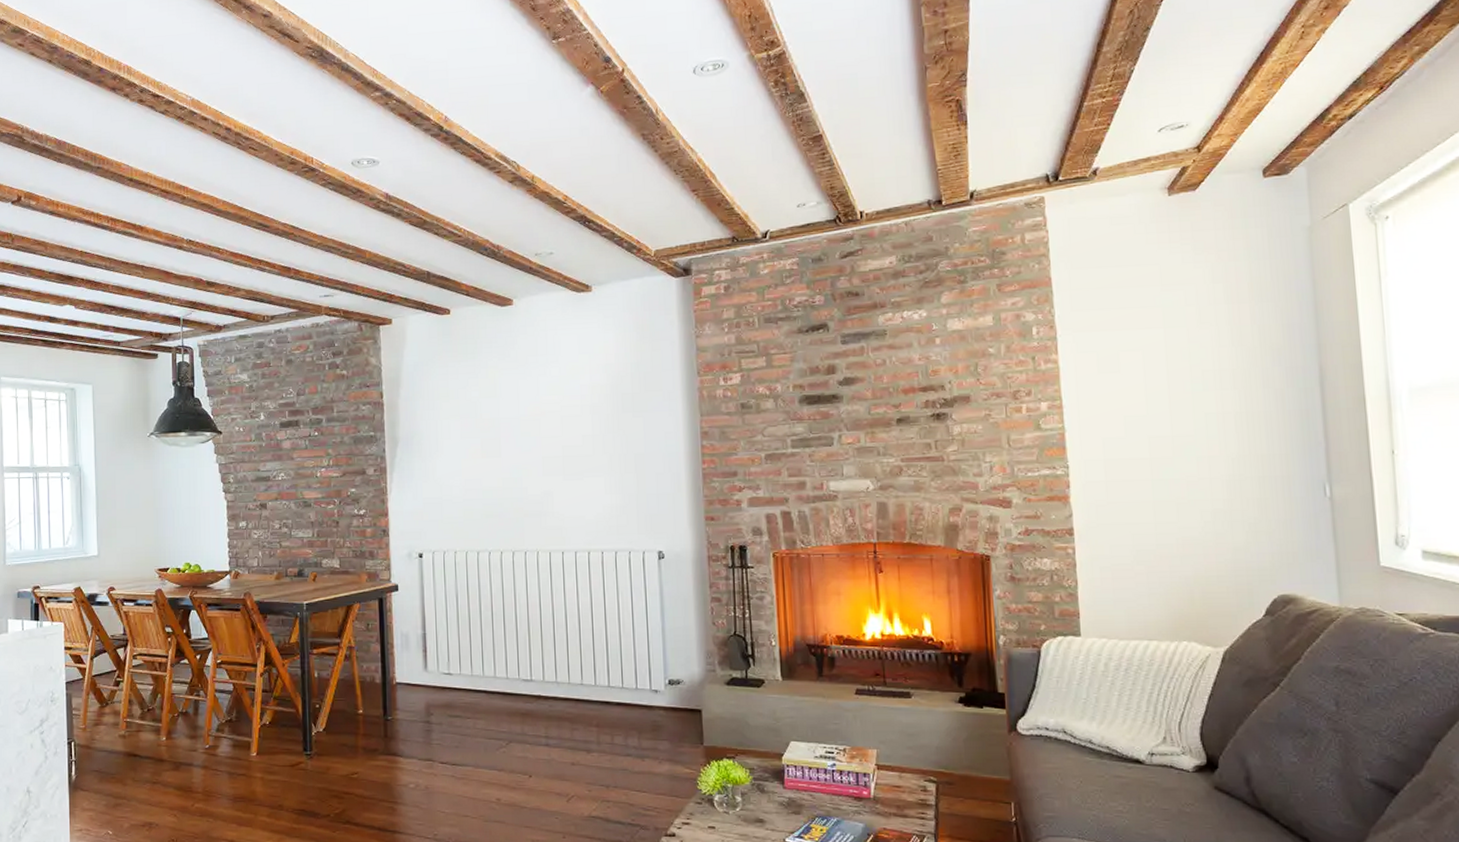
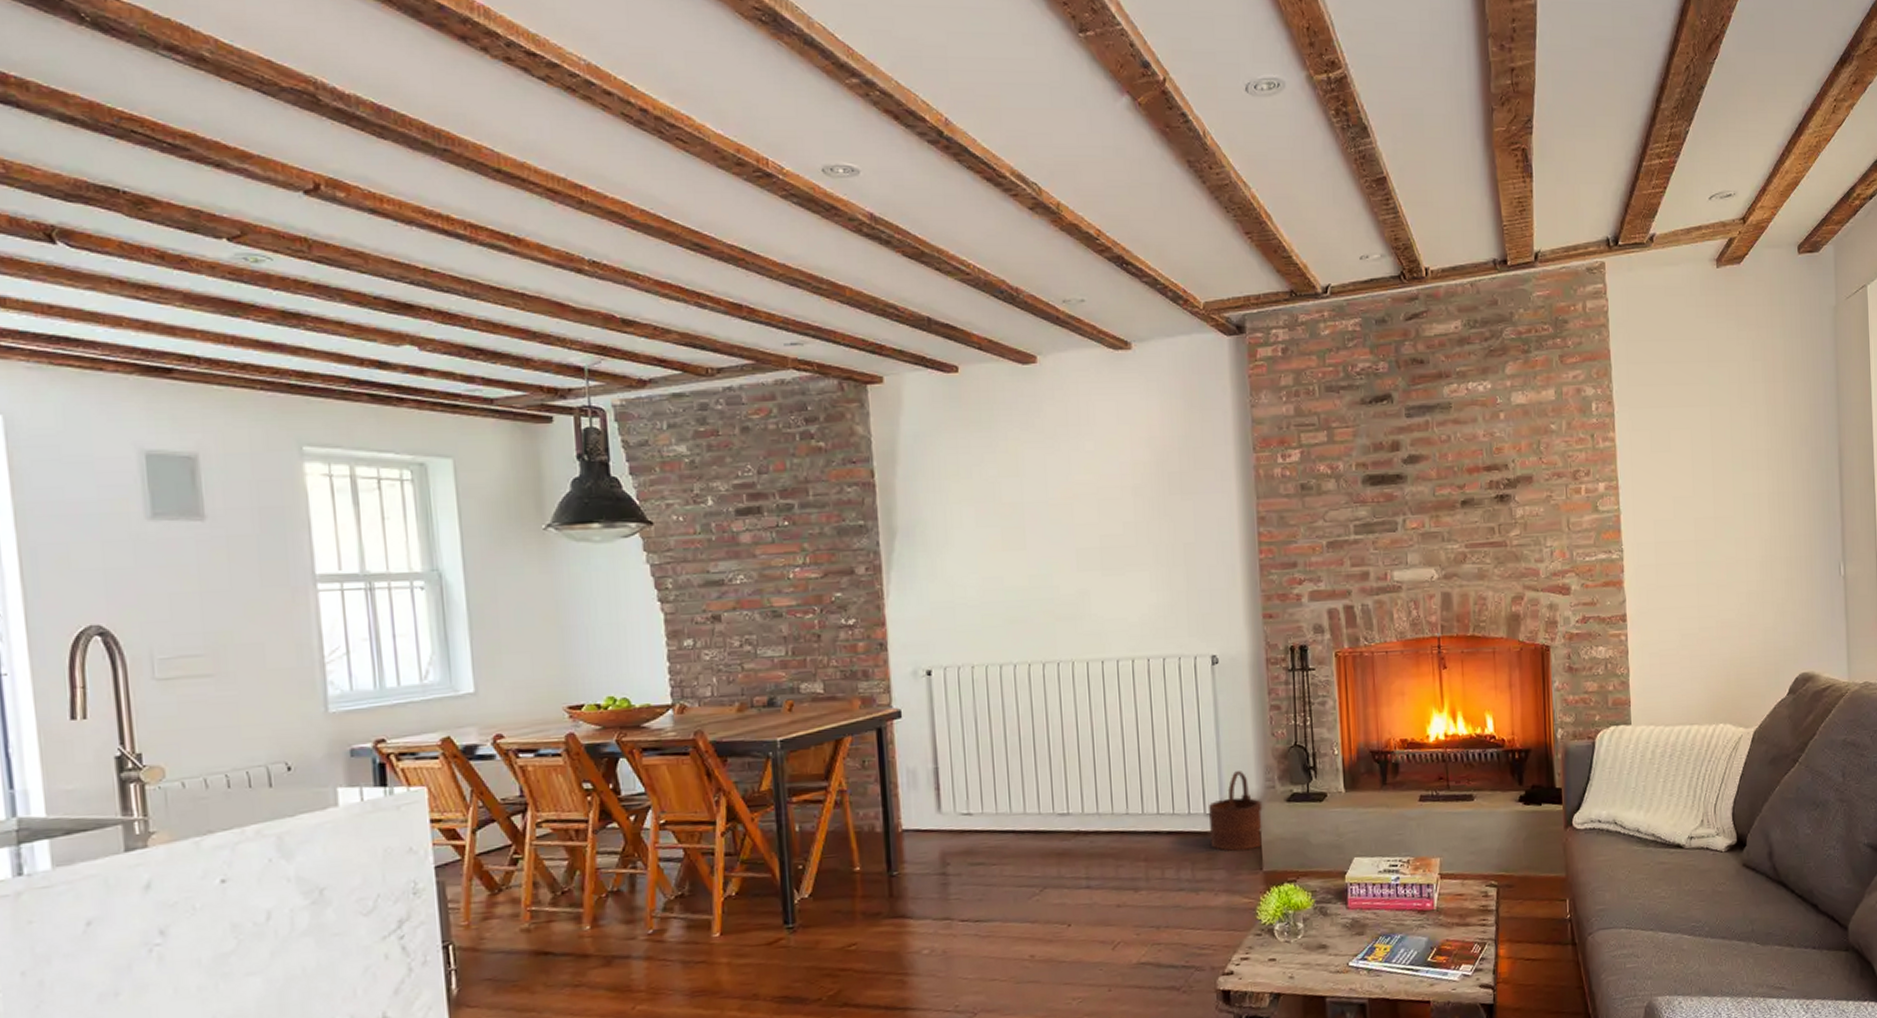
wooden bucket: none [654,654,704,726] -> present [1209,771,1263,852]

